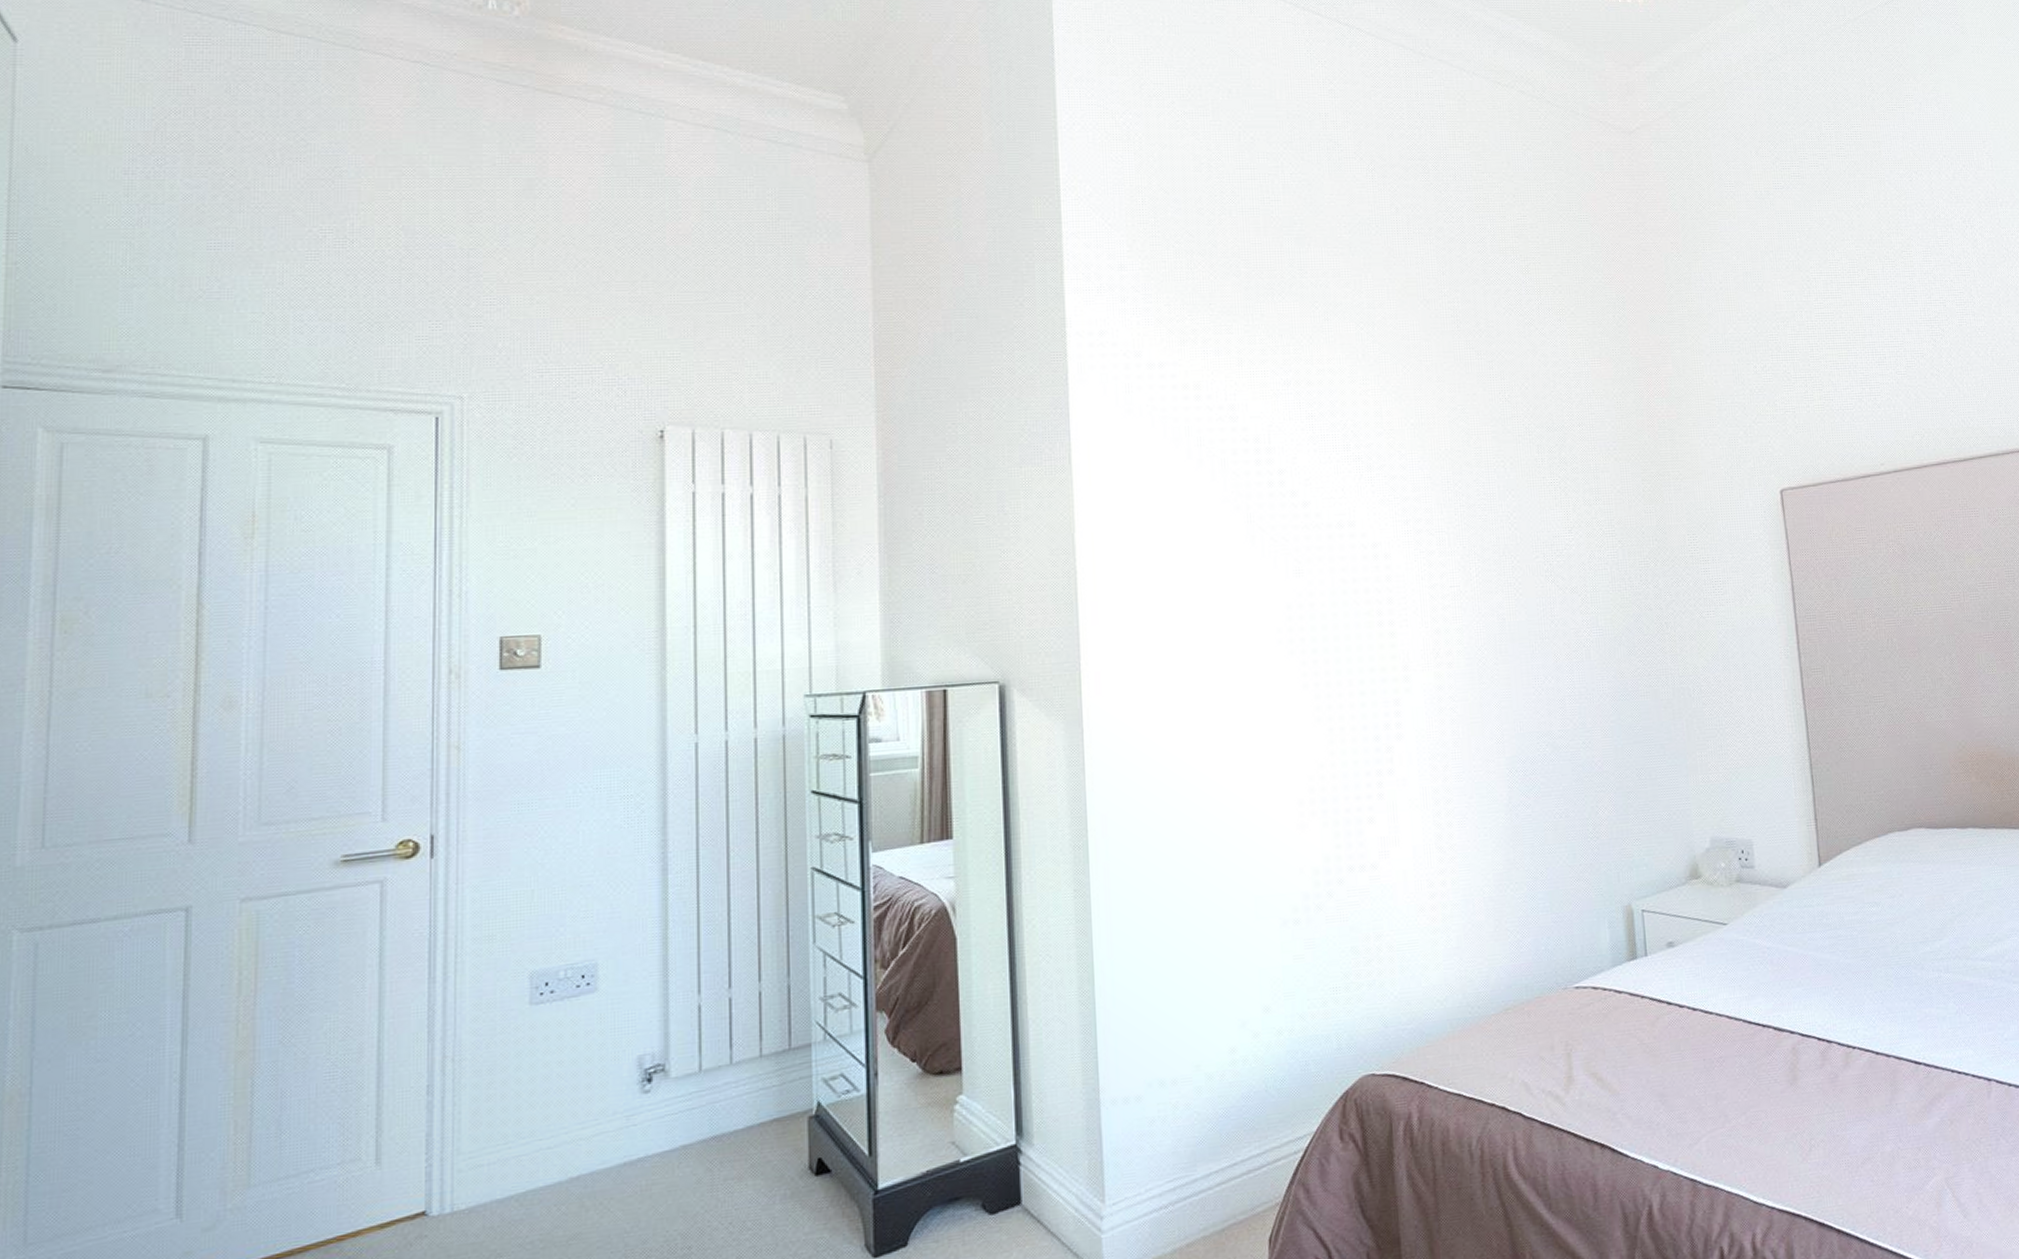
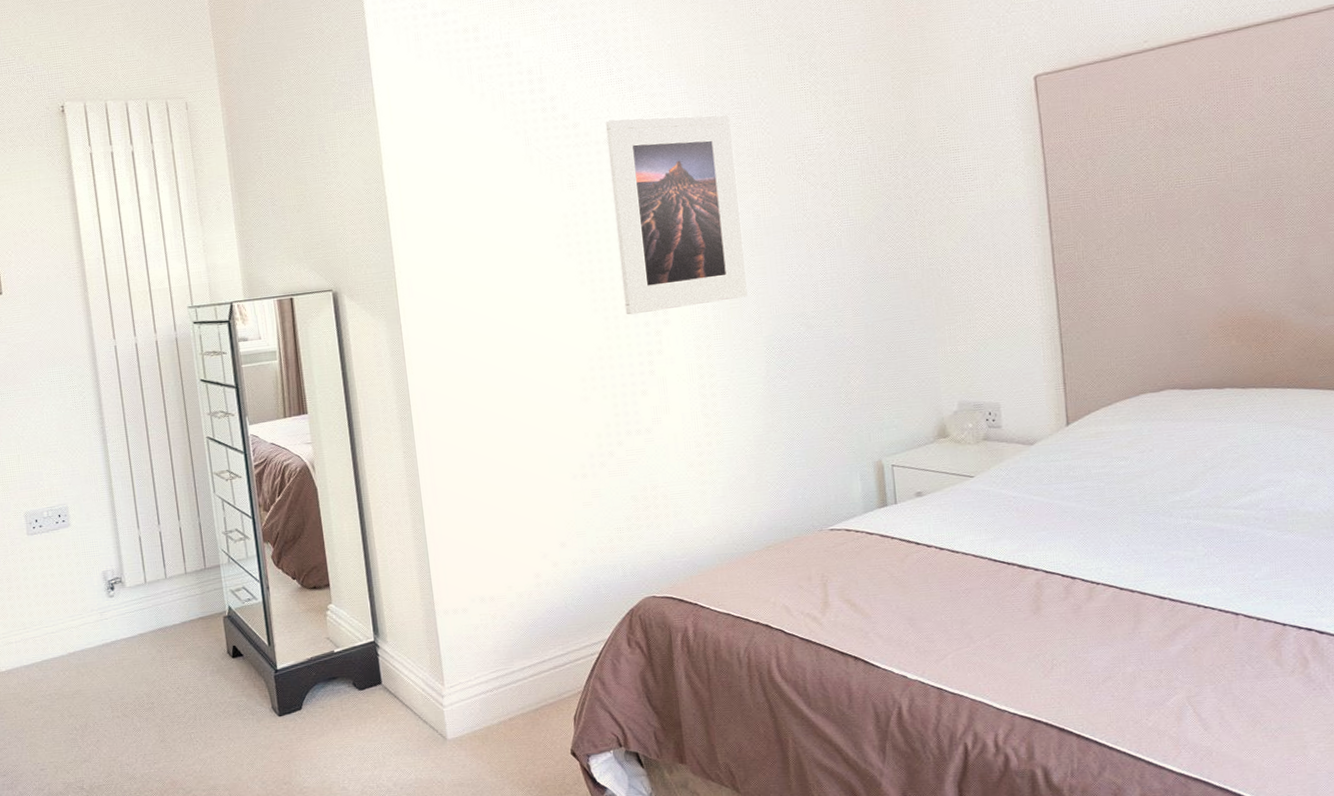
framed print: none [1339,501,1490,727] -> present [605,115,747,315]

